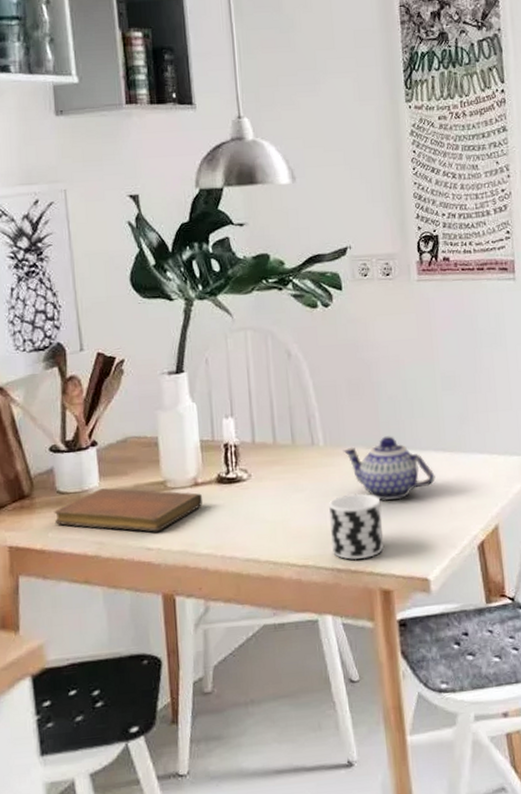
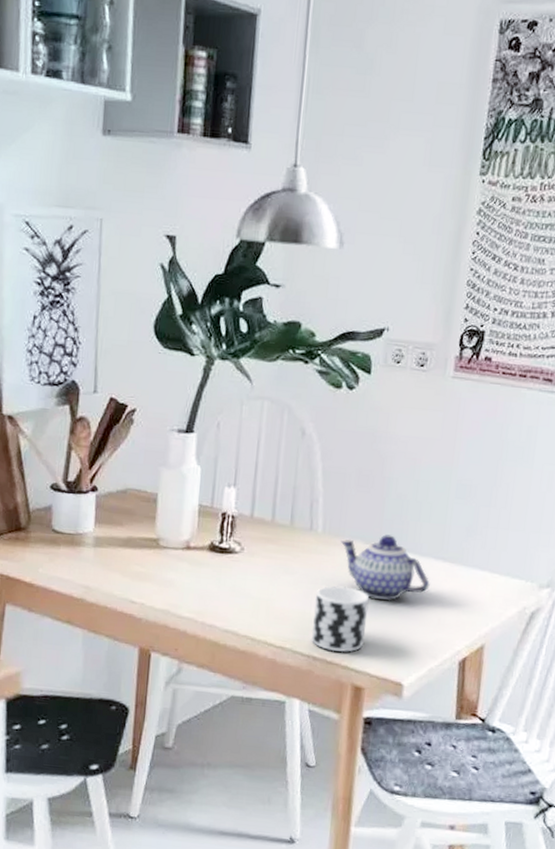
notebook: present [54,488,203,532] -> none [46,534,193,587]

